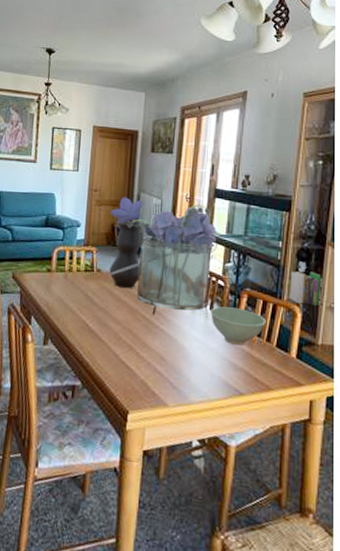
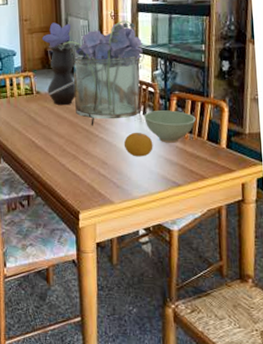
fruit: none [185,327,218,357] -> present [123,132,153,157]
books: present [289,271,325,306] -> none [215,68,248,100]

